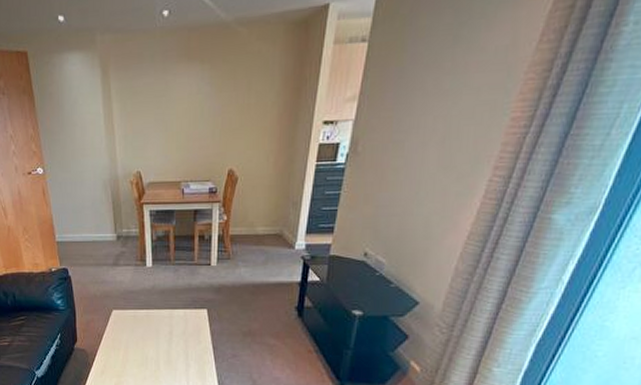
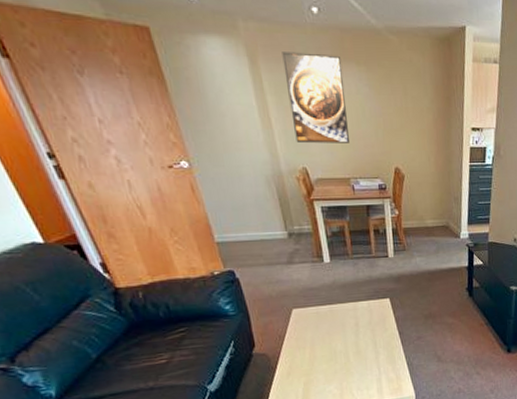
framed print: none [131,56,185,148] -> present [282,52,349,144]

